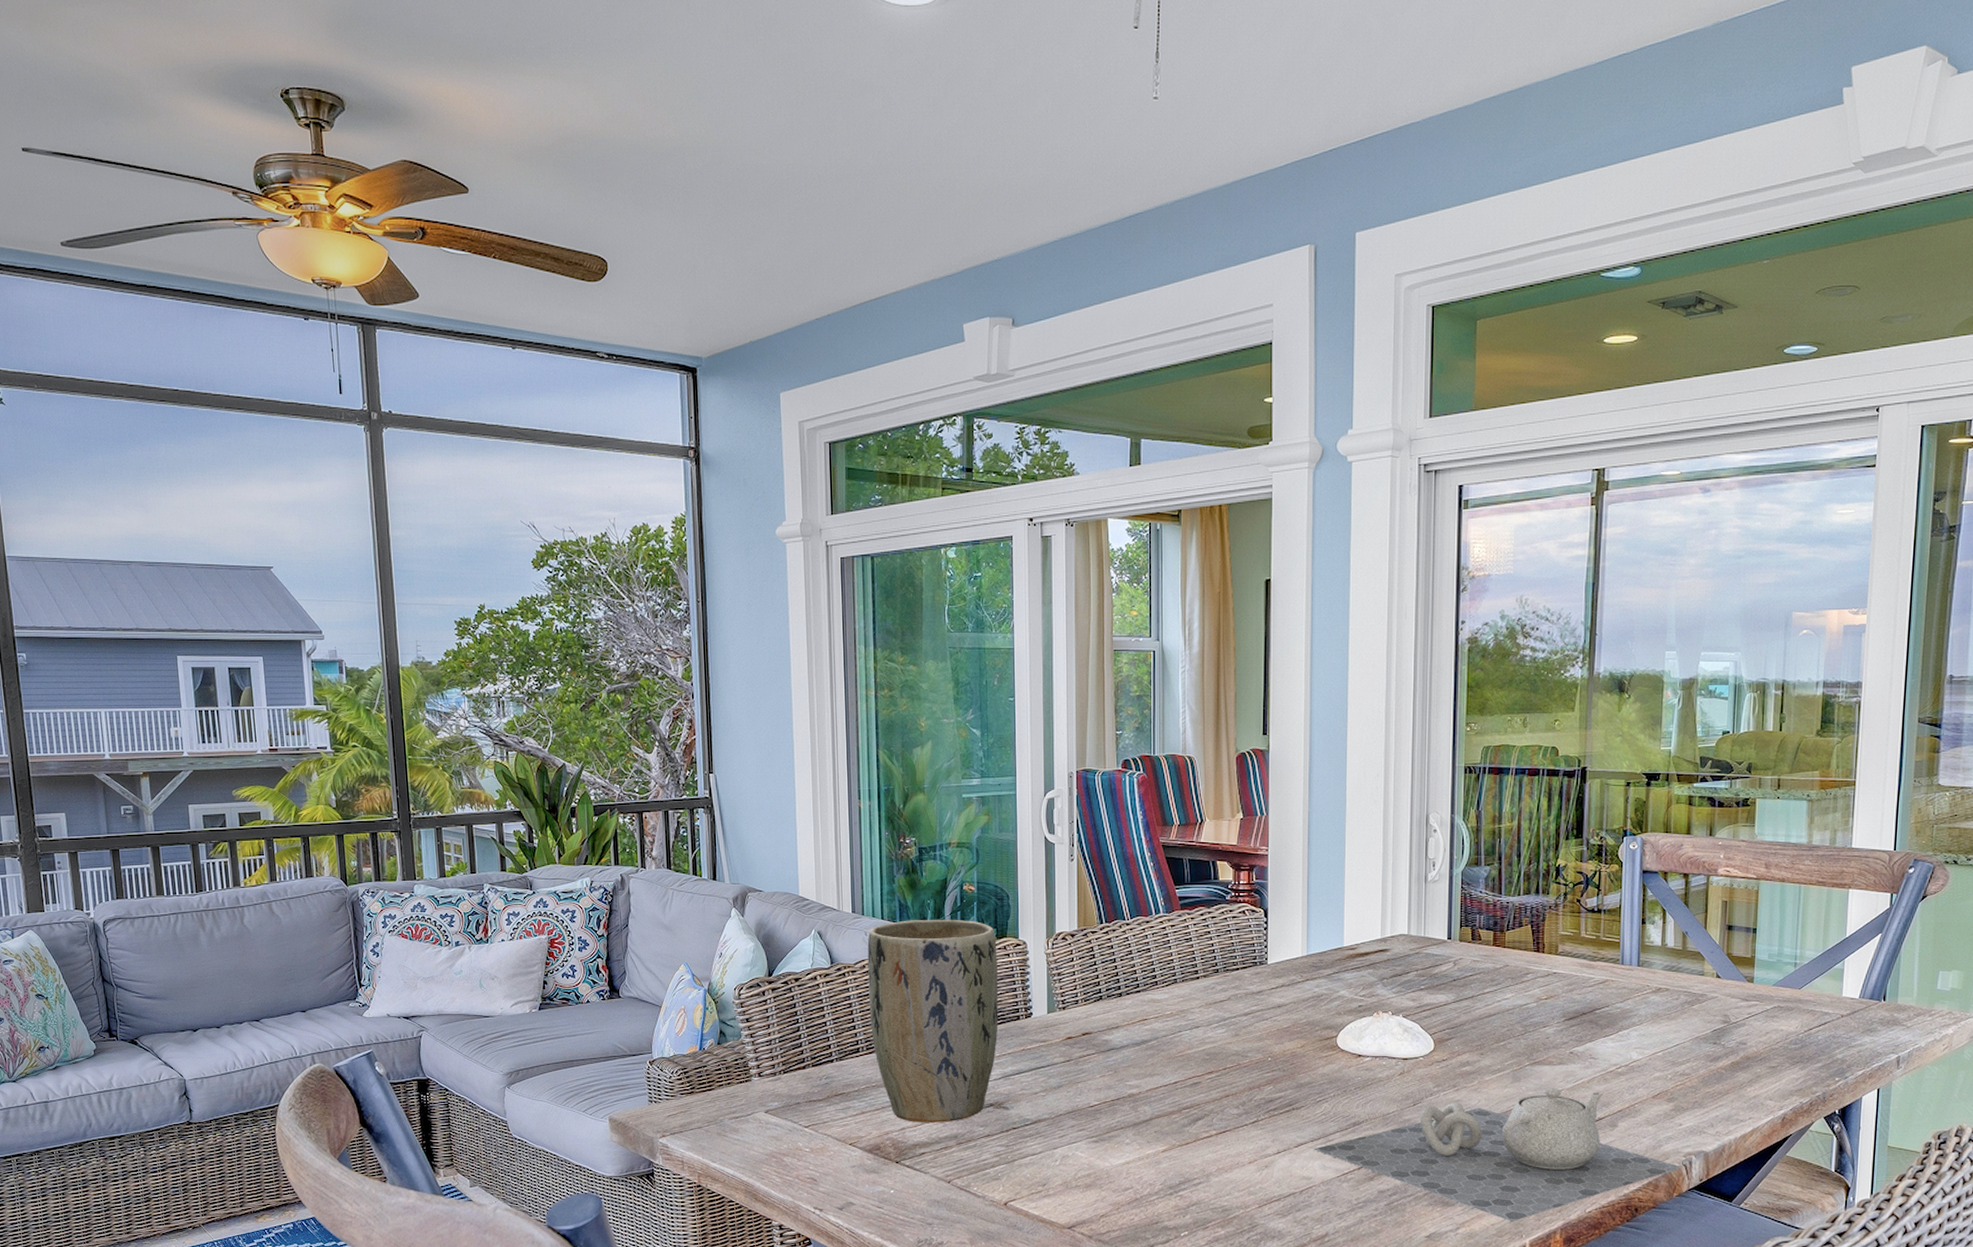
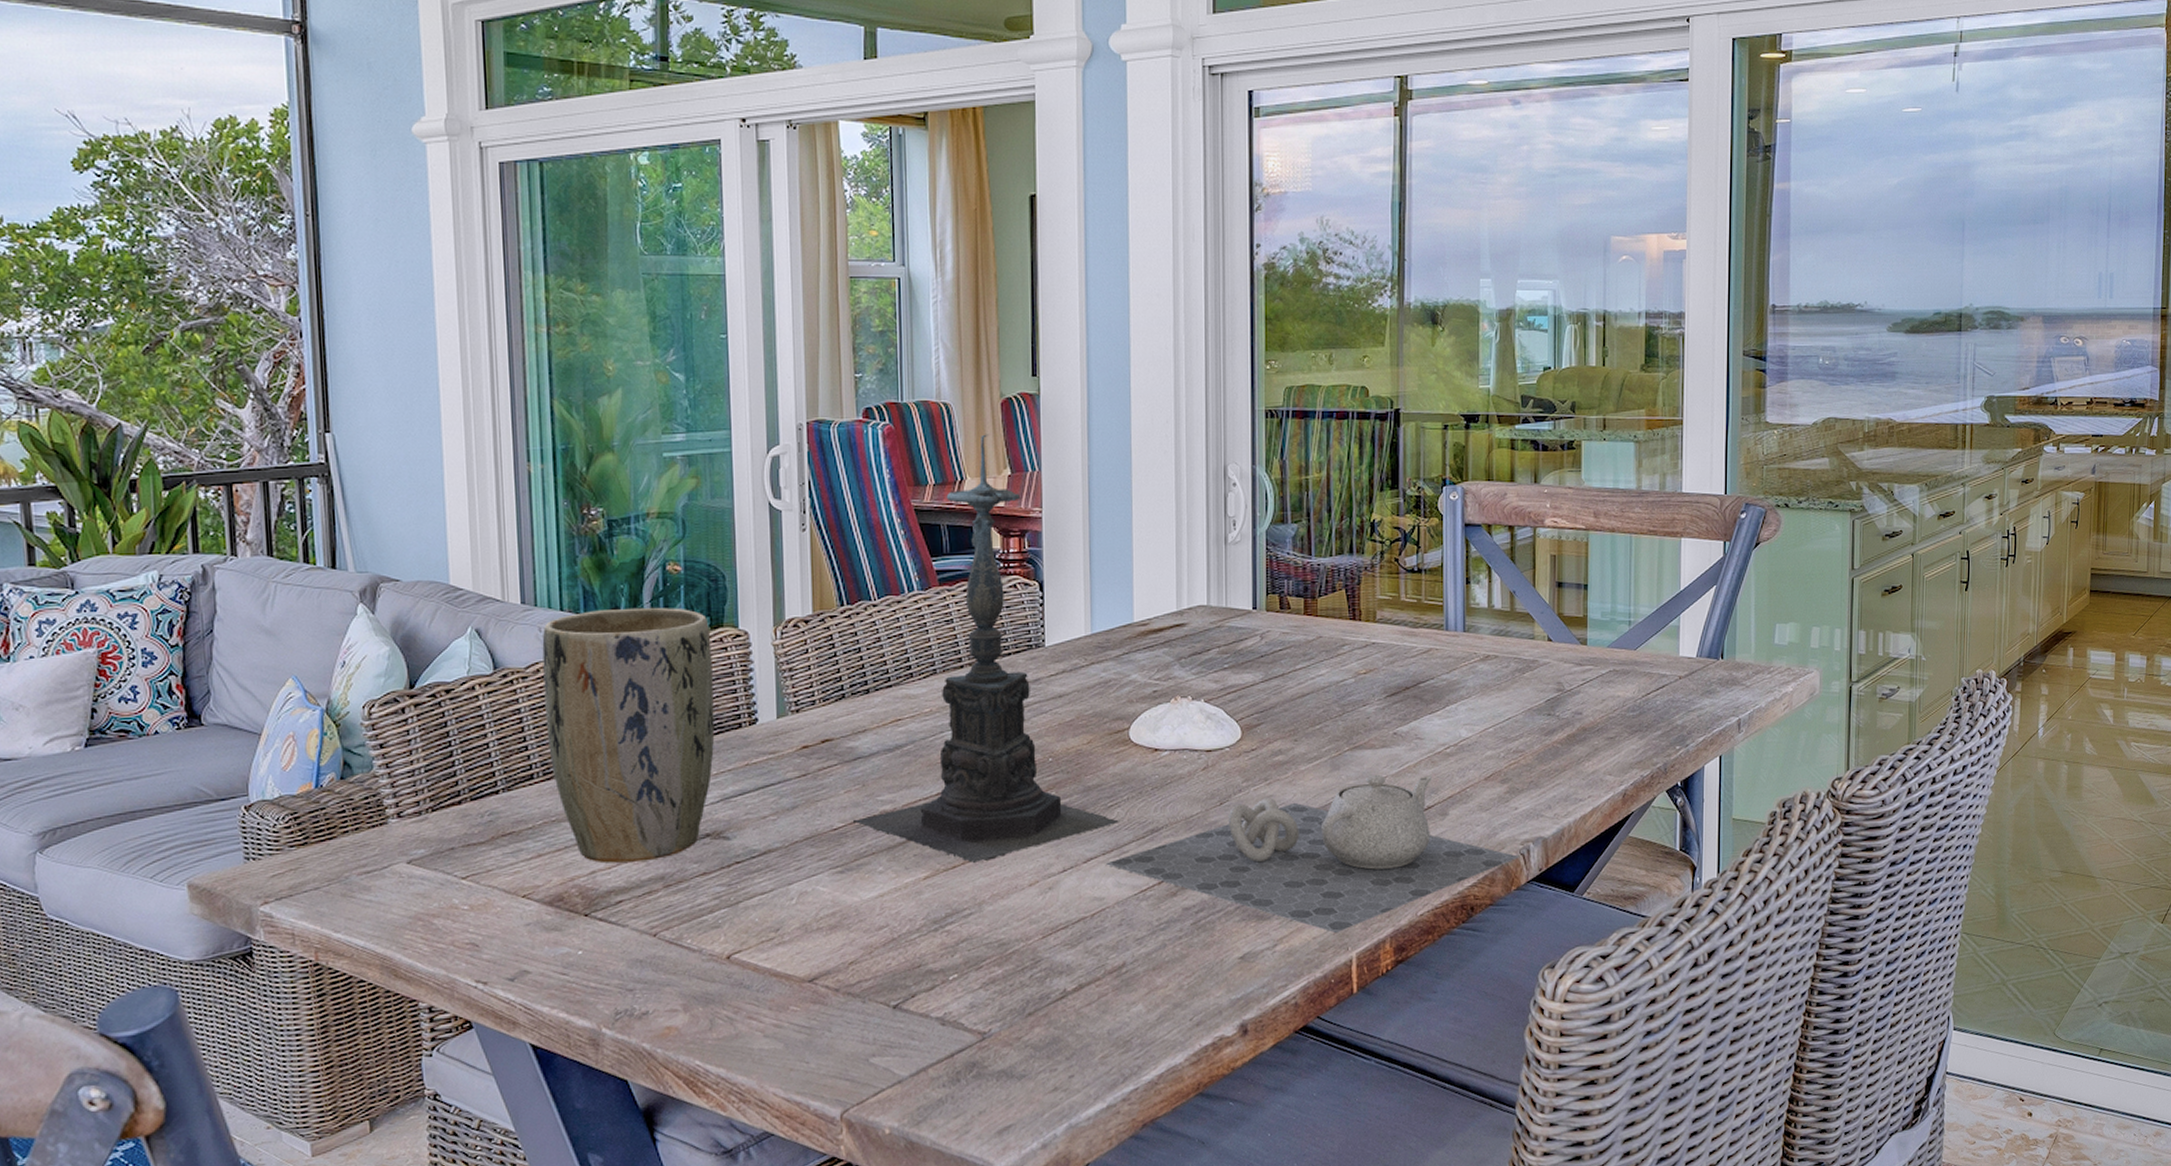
candle holder: none [1105,783,1327,1141] -> present [852,434,1120,863]

